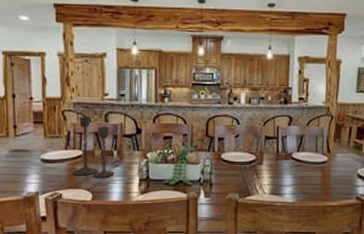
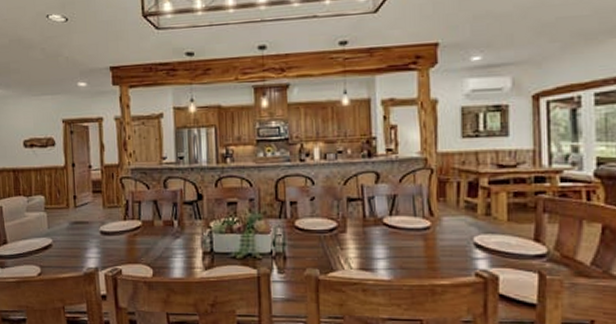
candlestick: present [72,116,115,178] -> none [132,183,176,252]

